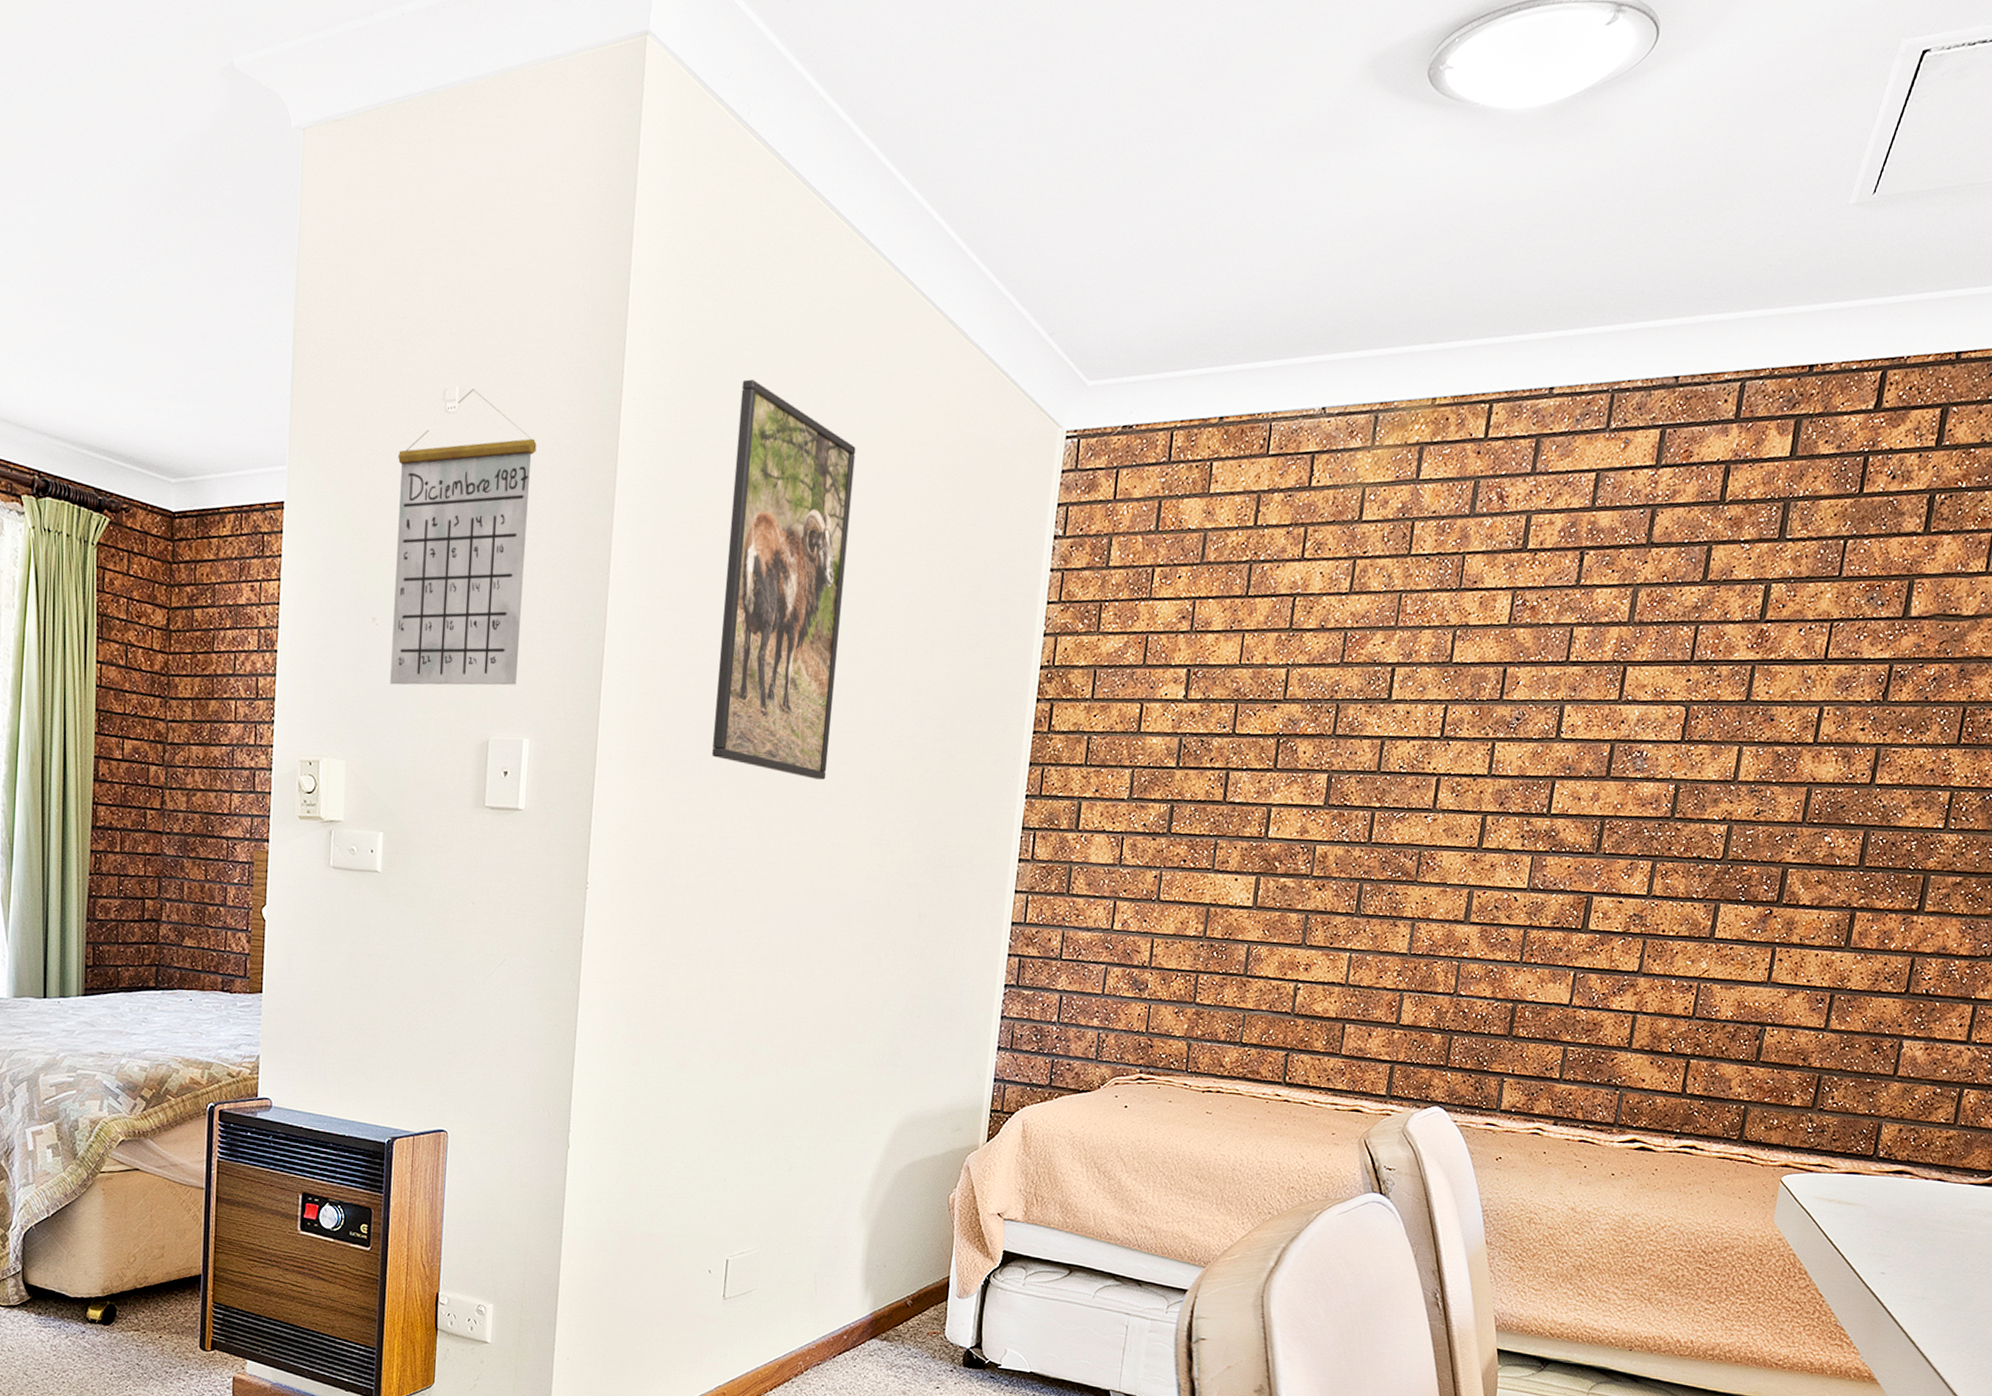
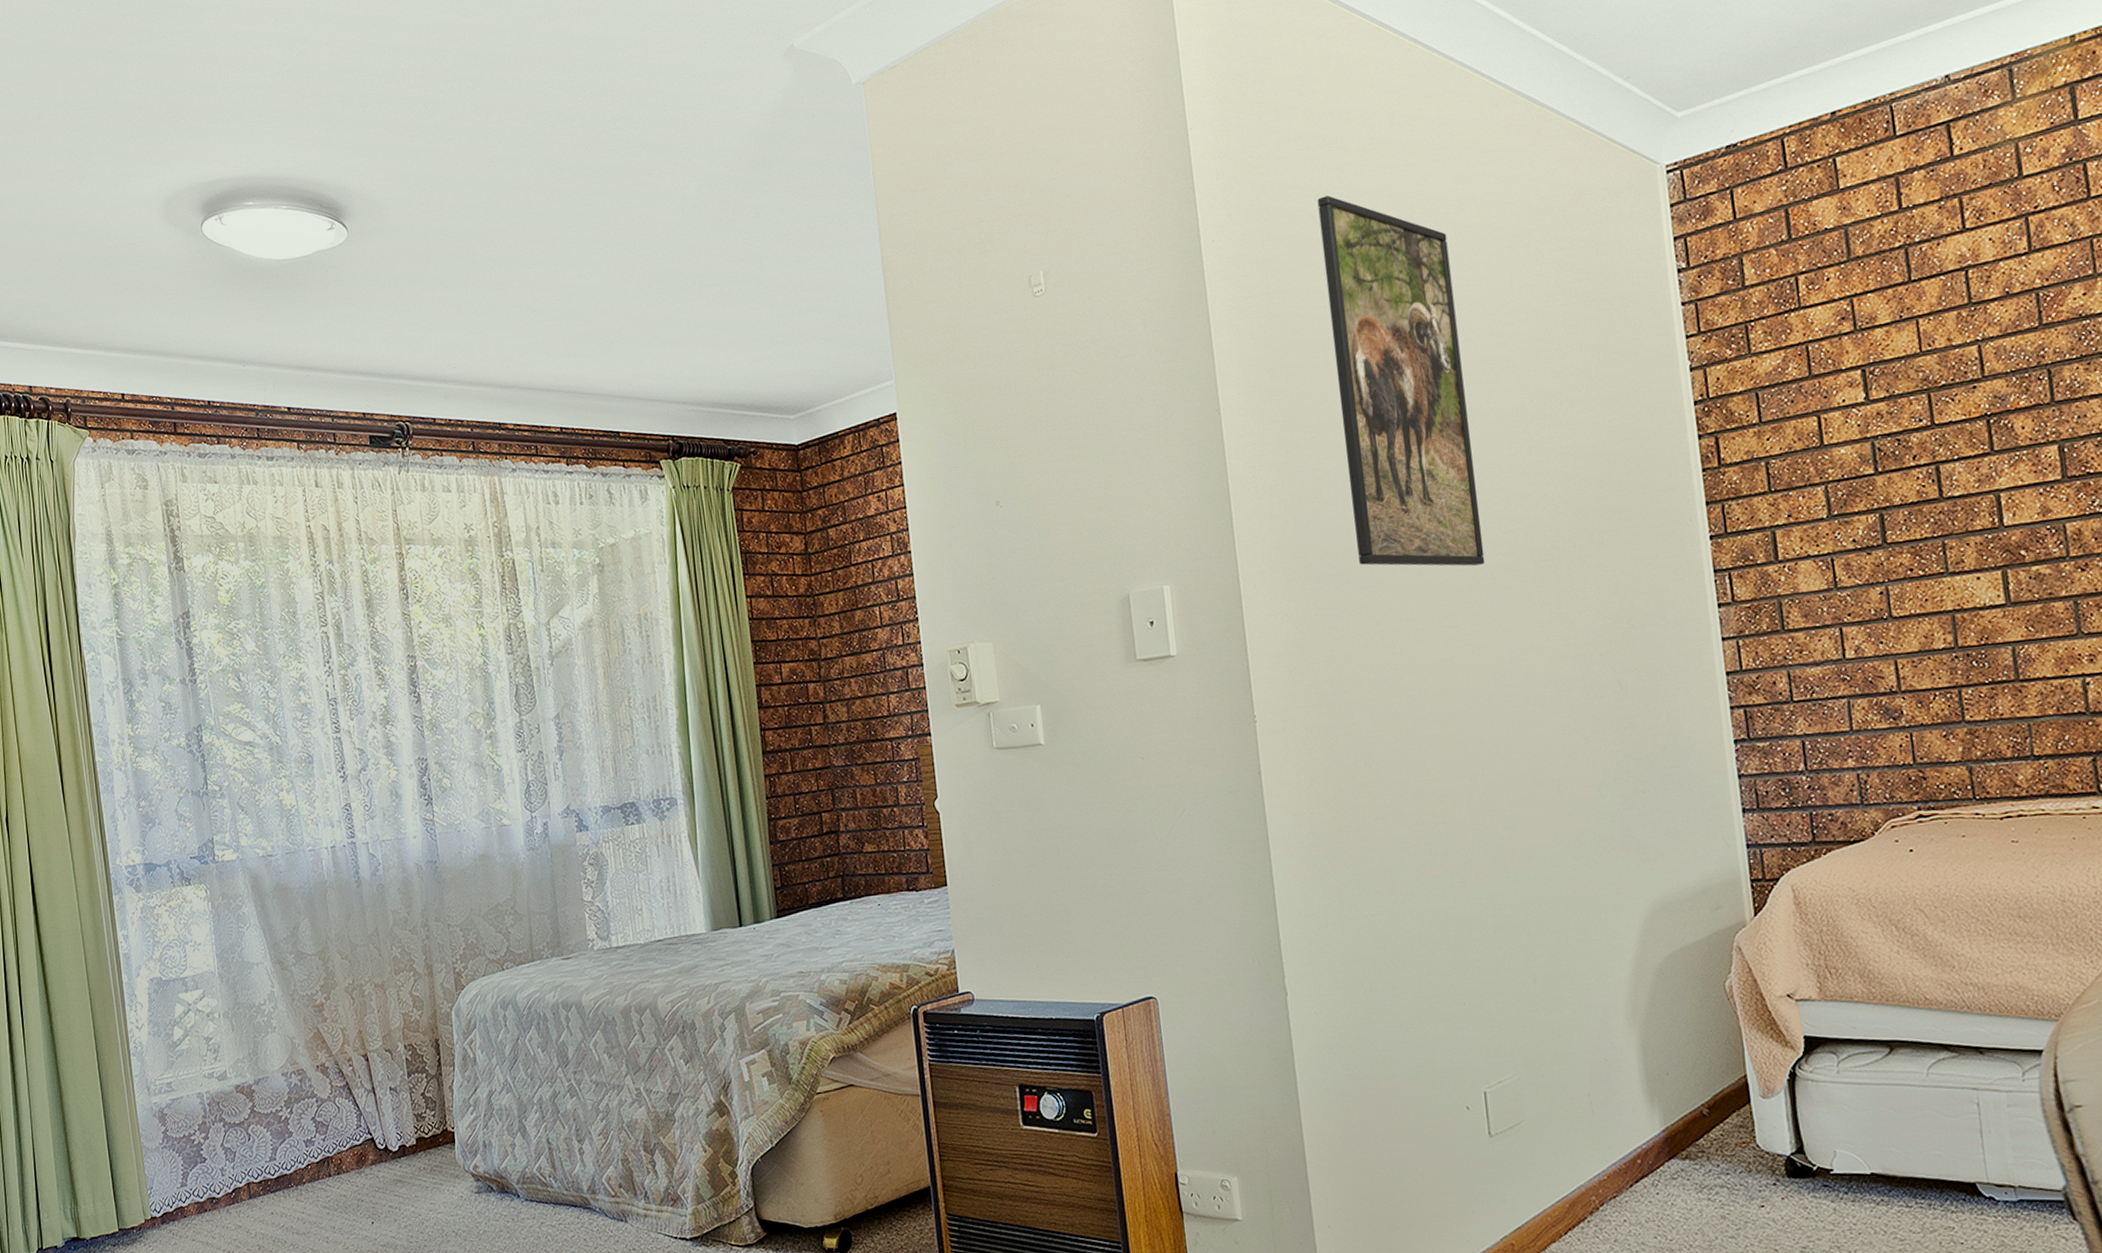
calendar: present [390,389,537,686] -> none [995,269,1148,561]

